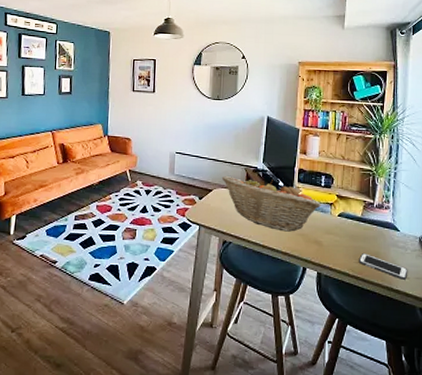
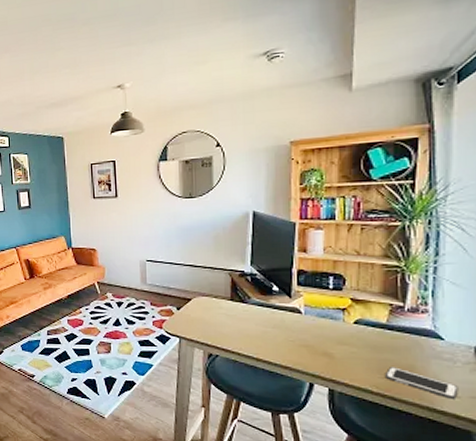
fruit basket: present [221,175,321,232] -> none [201,282,330,343]

